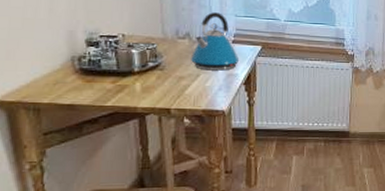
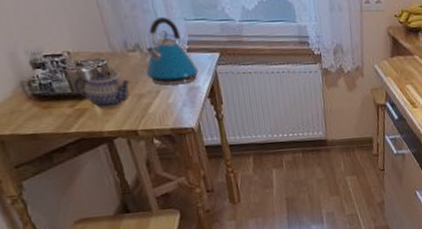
teapot: none [121,54,175,86] -> present [74,71,132,108]

